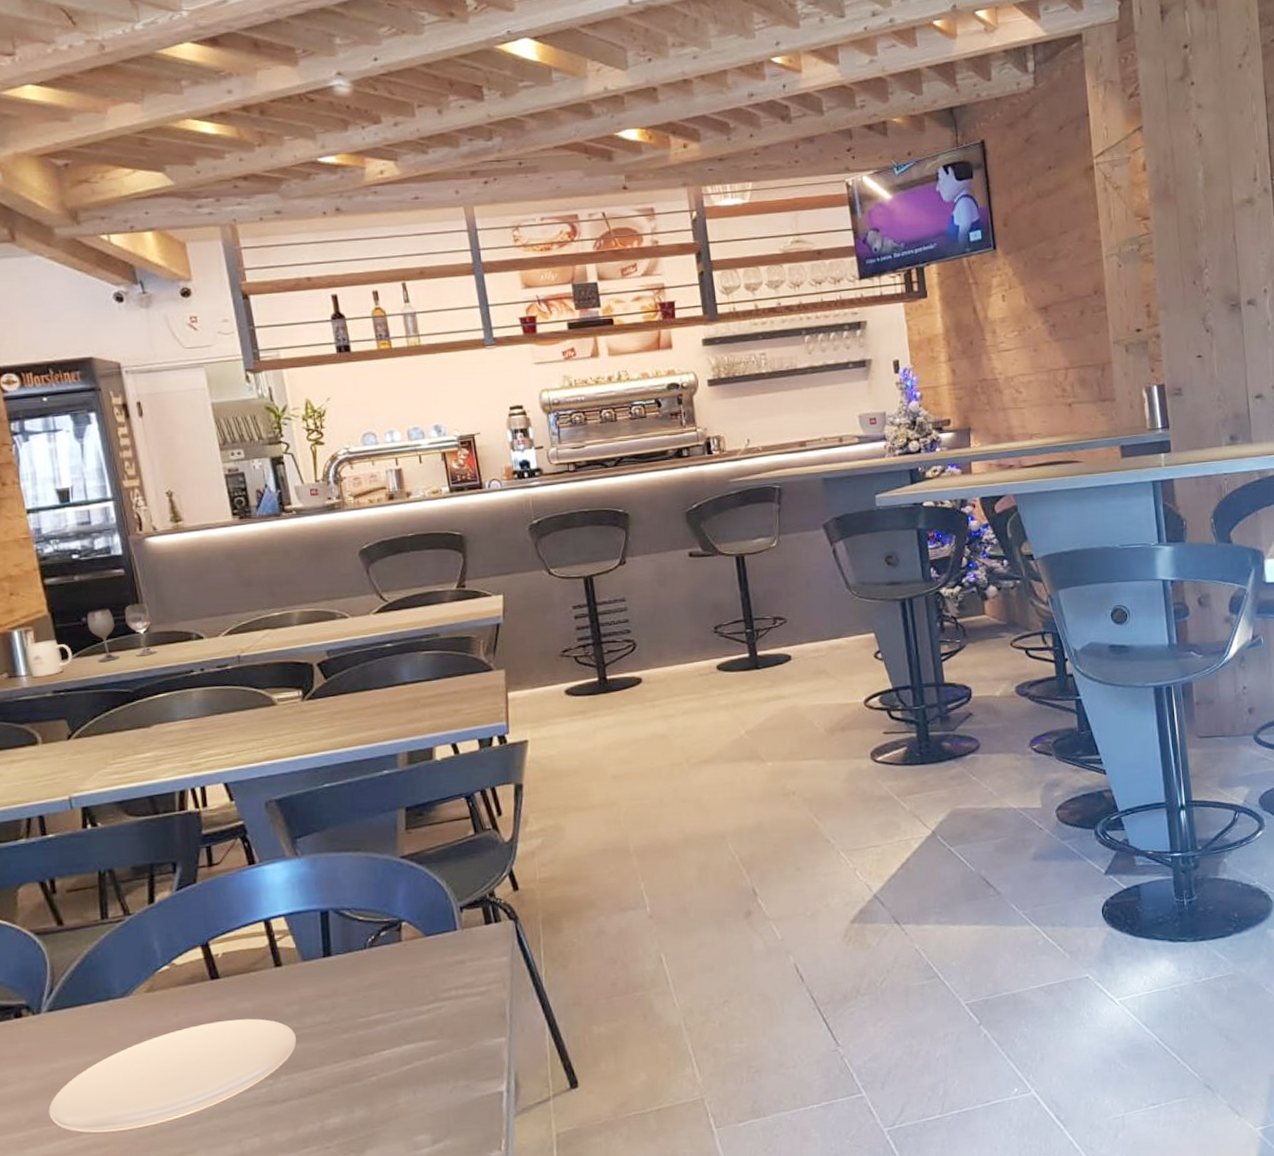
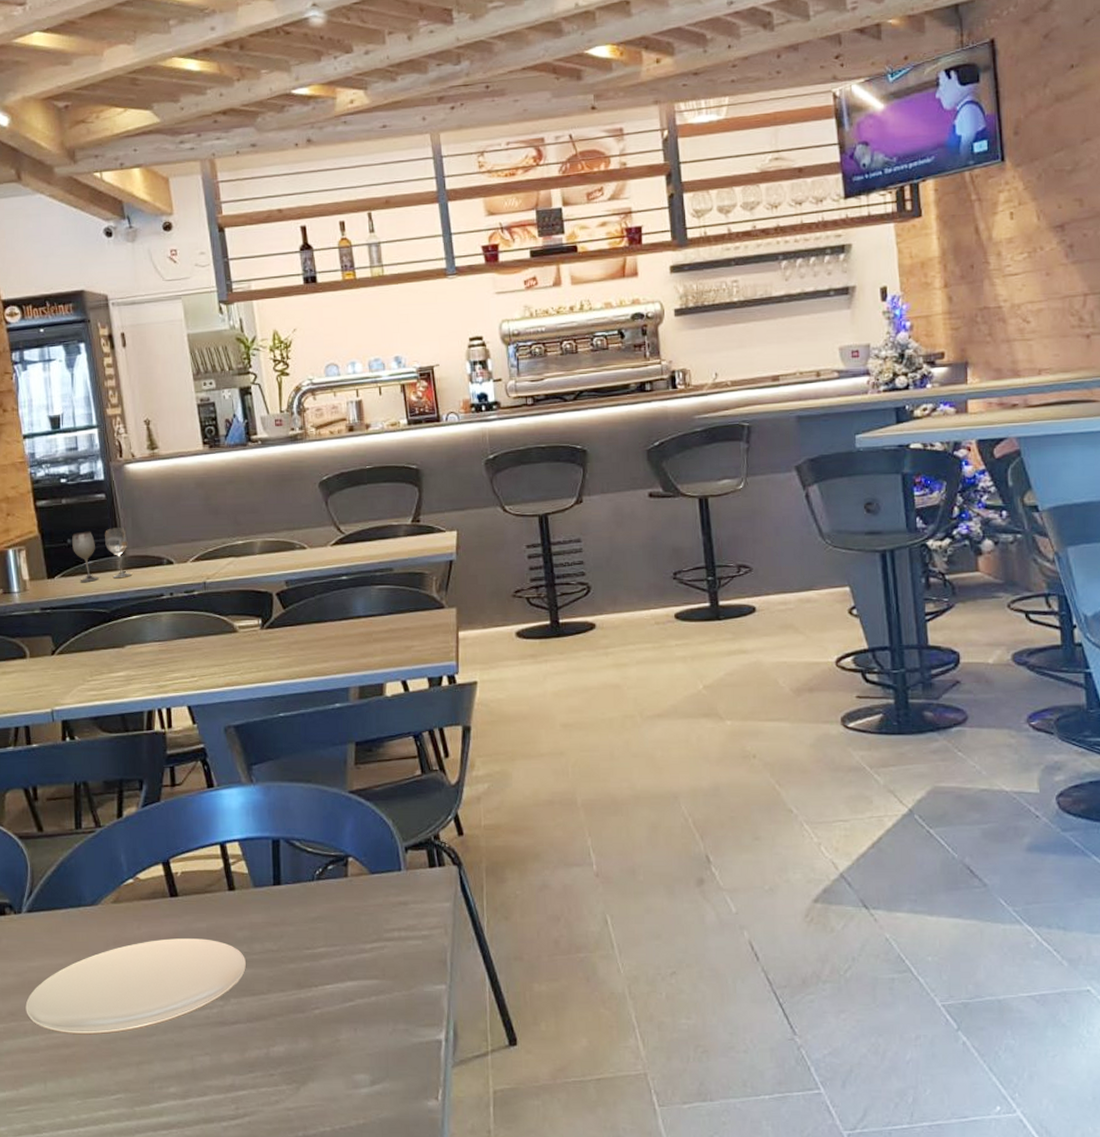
mug: present [26,640,72,677] -> none [19,559,58,594]

